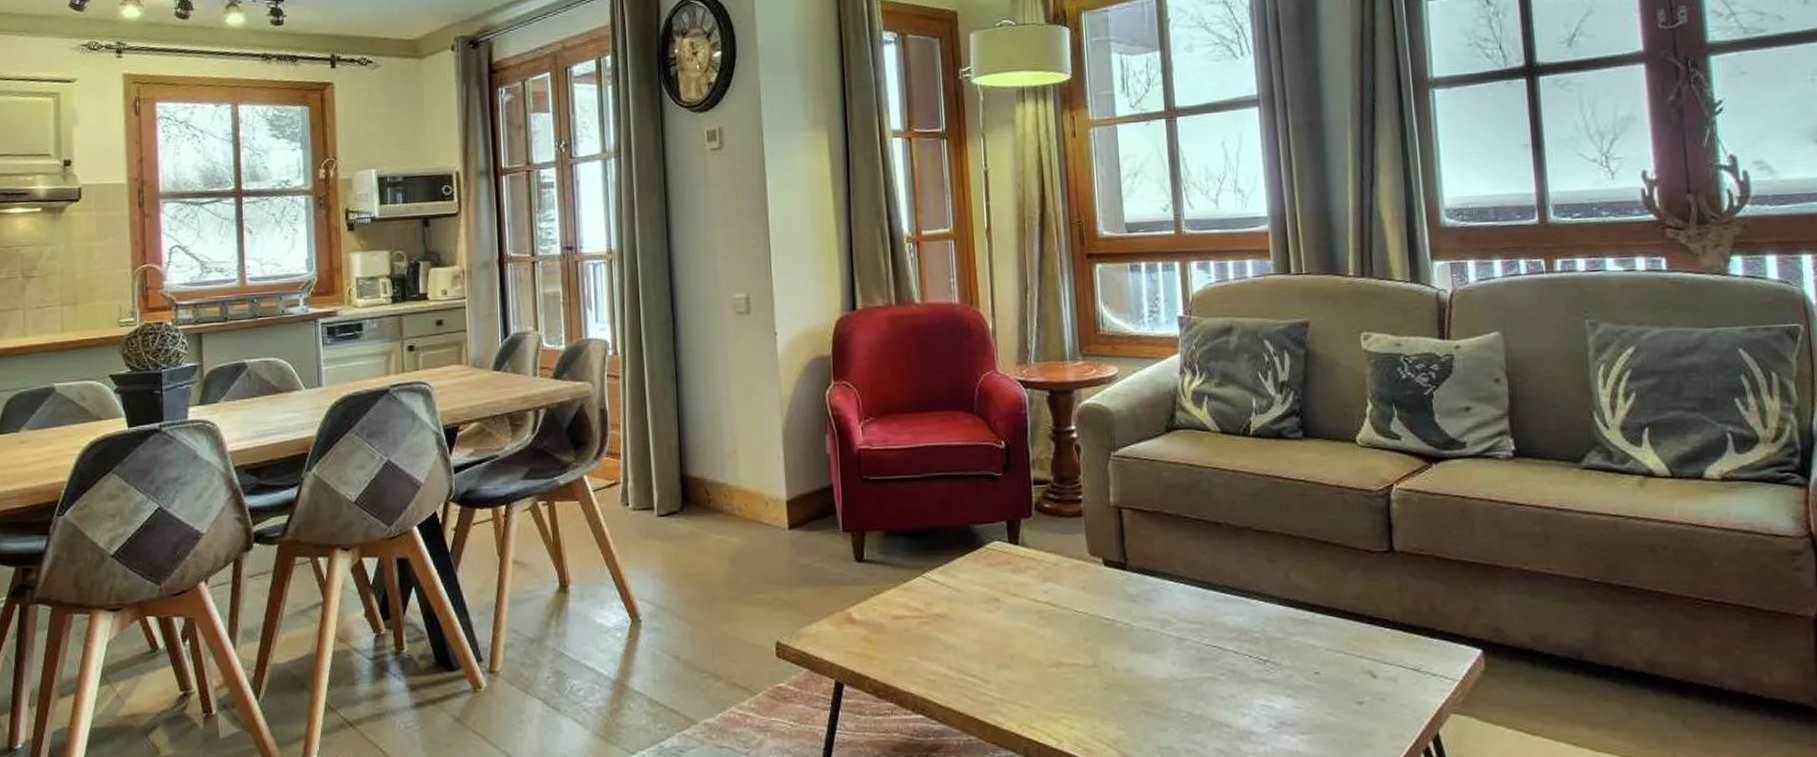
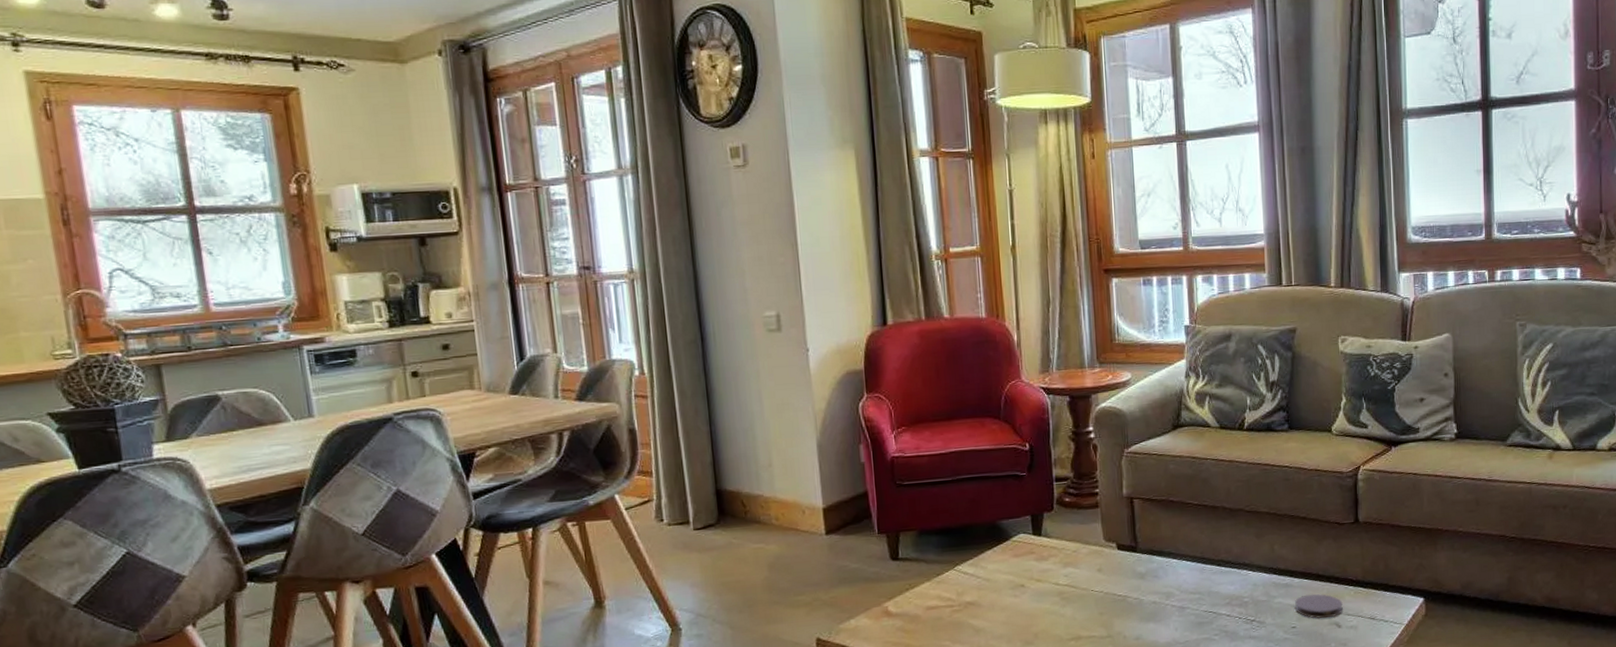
coaster: none [1318,634,1378,666] -> present [1295,593,1343,619]

